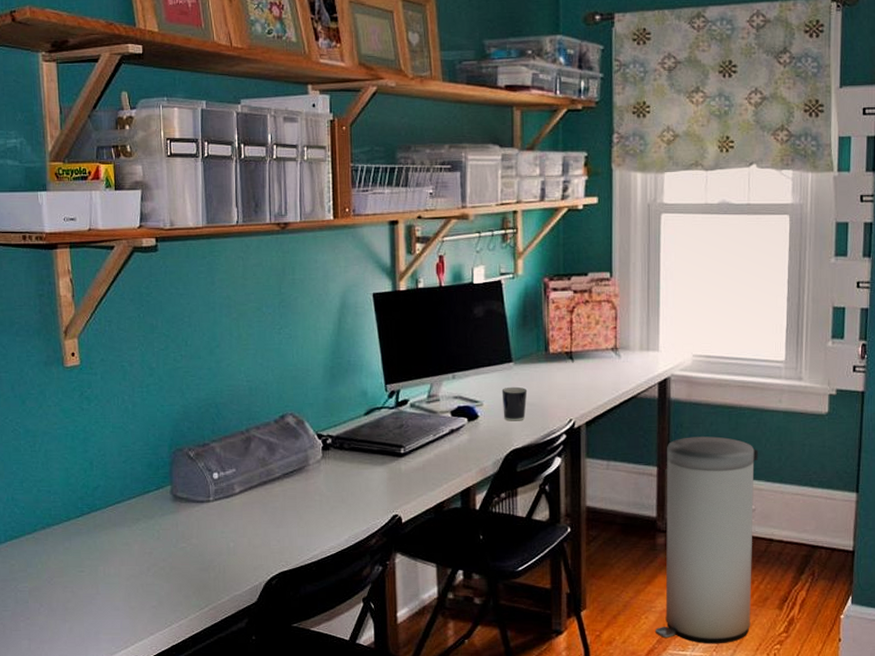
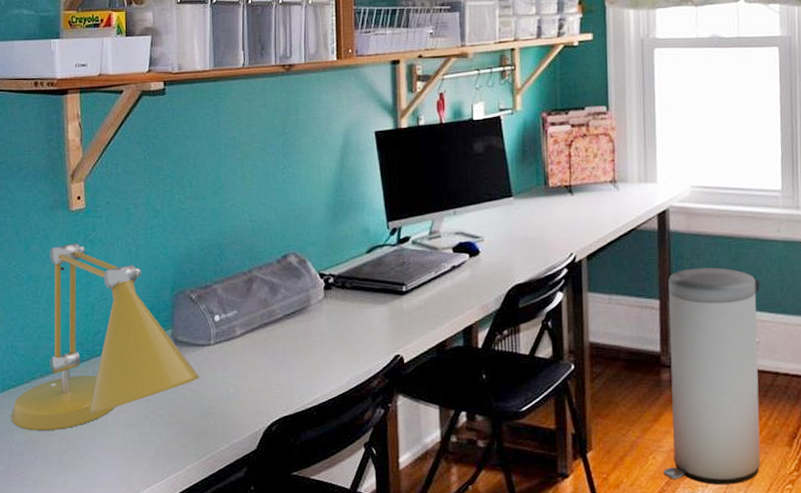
table lamp: none [14,399,200,580] -> present [11,243,200,431]
mug: present [501,386,528,421] -> none [502,221,528,257]

